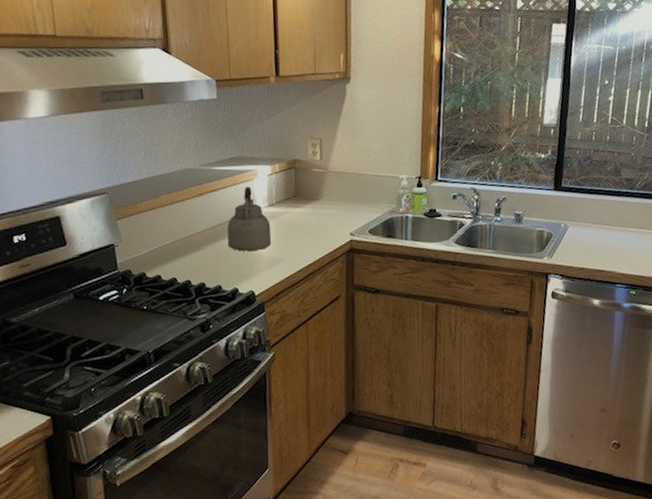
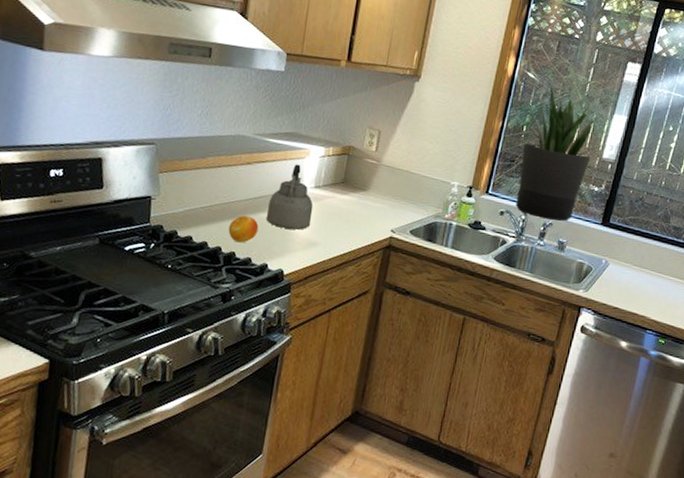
fruit: none [193,245,223,273] -> present [228,215,259,243]
planter: none [464,62,533,194] -> present [516,85,599,221]

